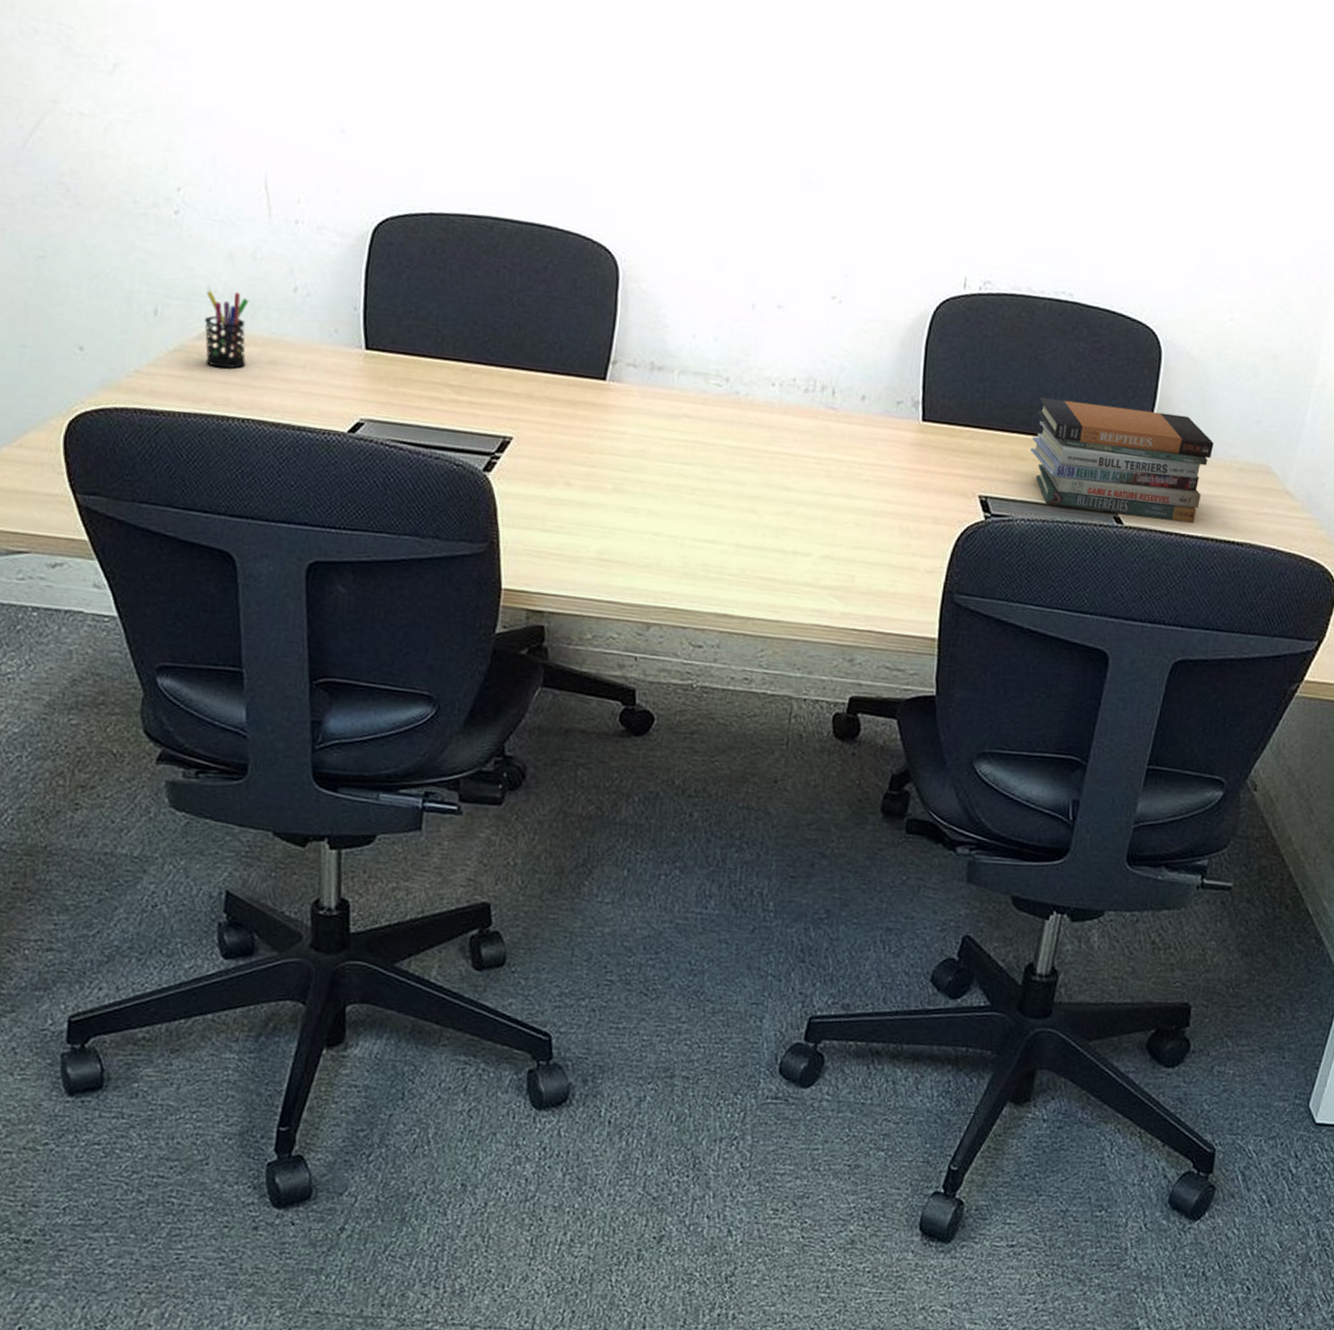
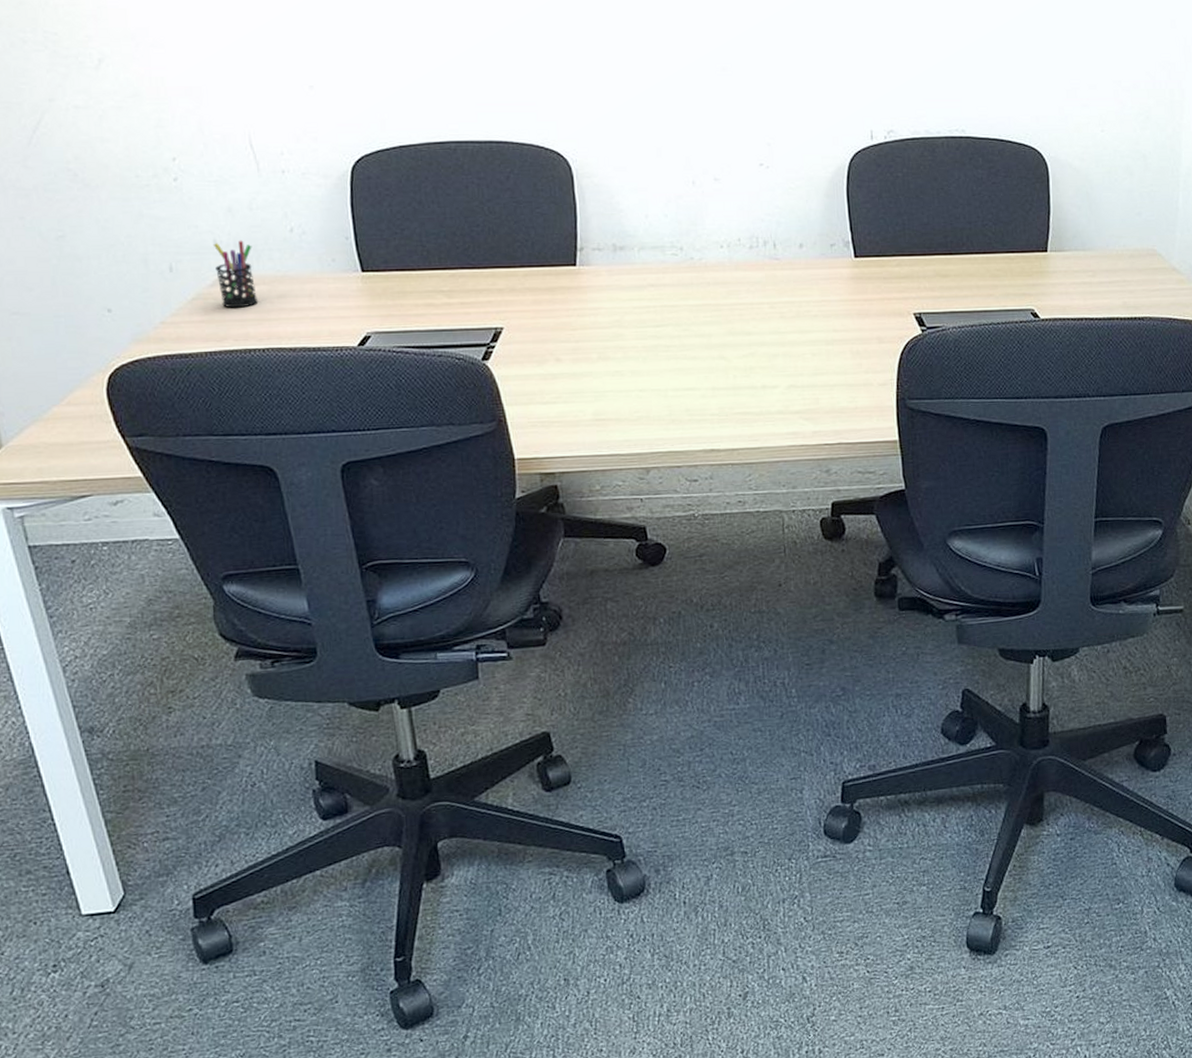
book stack: present [1031,397,1214,523] -> none [950,218,1105,311]

